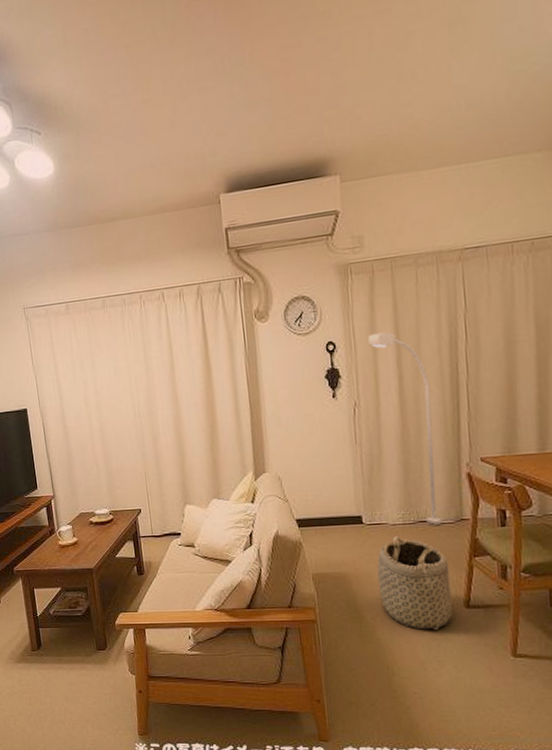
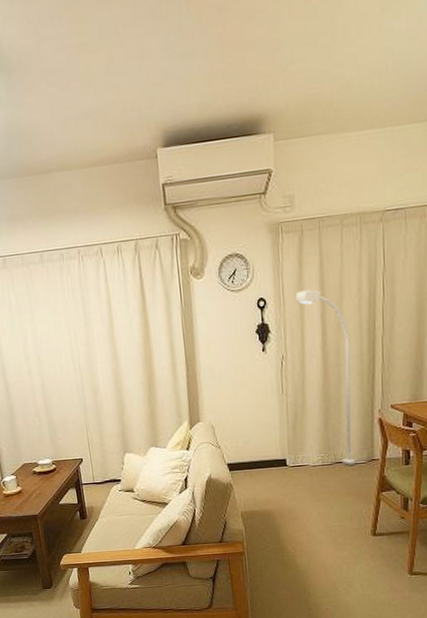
basket: present [377,536,453,630] -> none [298,476,362,556]

